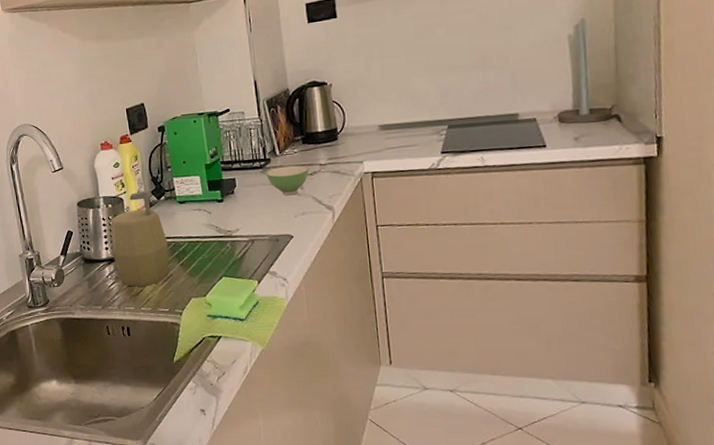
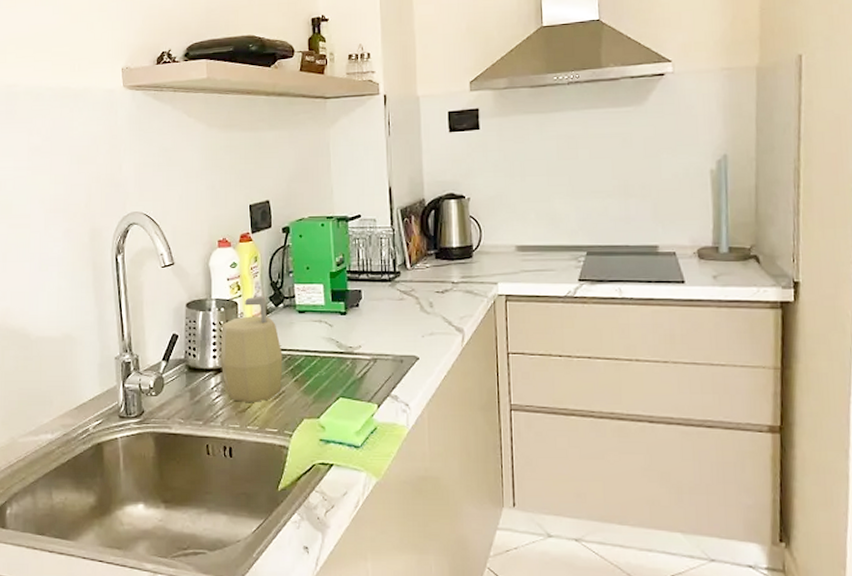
bowl: present [266,165,310,195] -> none [394,281,441,312]

